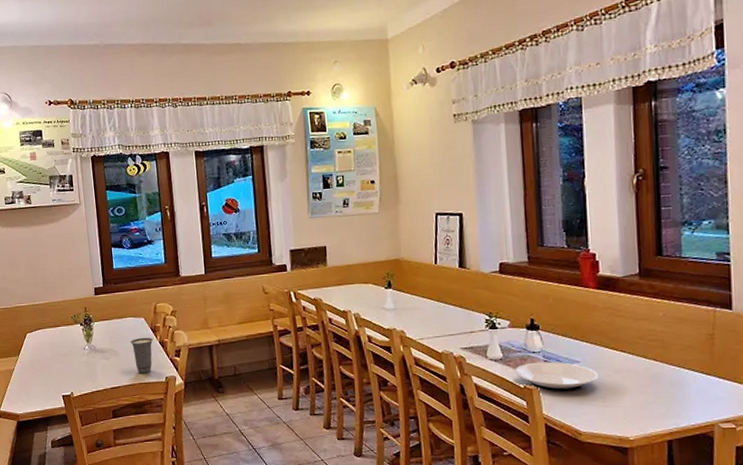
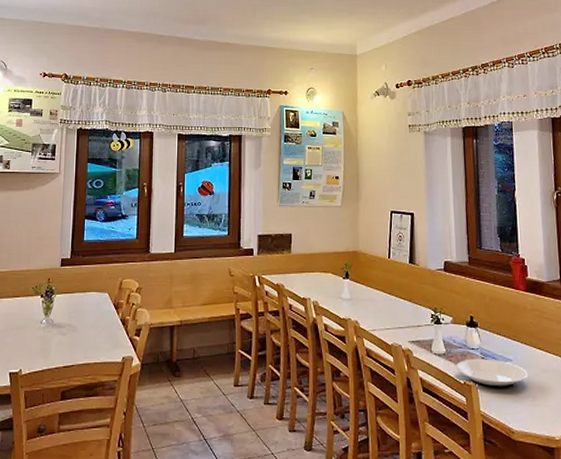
cup: present [130,337,154,374] -> none [91,313,115,352]

